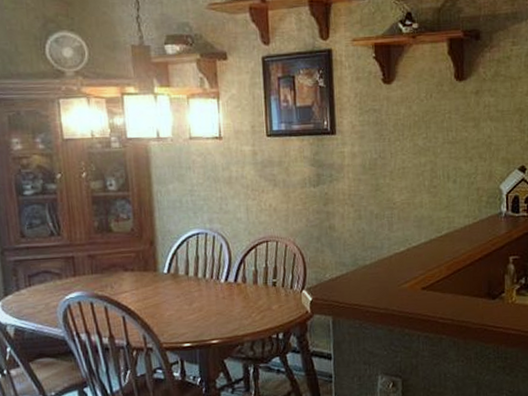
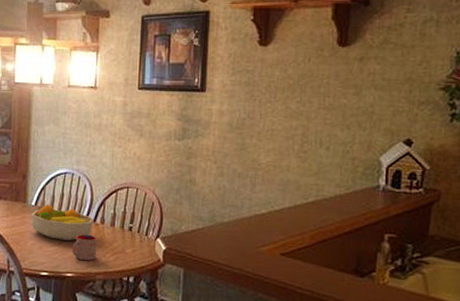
fruit bowl: none [164,270,235,307] -> present [31,204,94,241]
mug: none [214,296,242,325] -> present [71,234,98,261]

